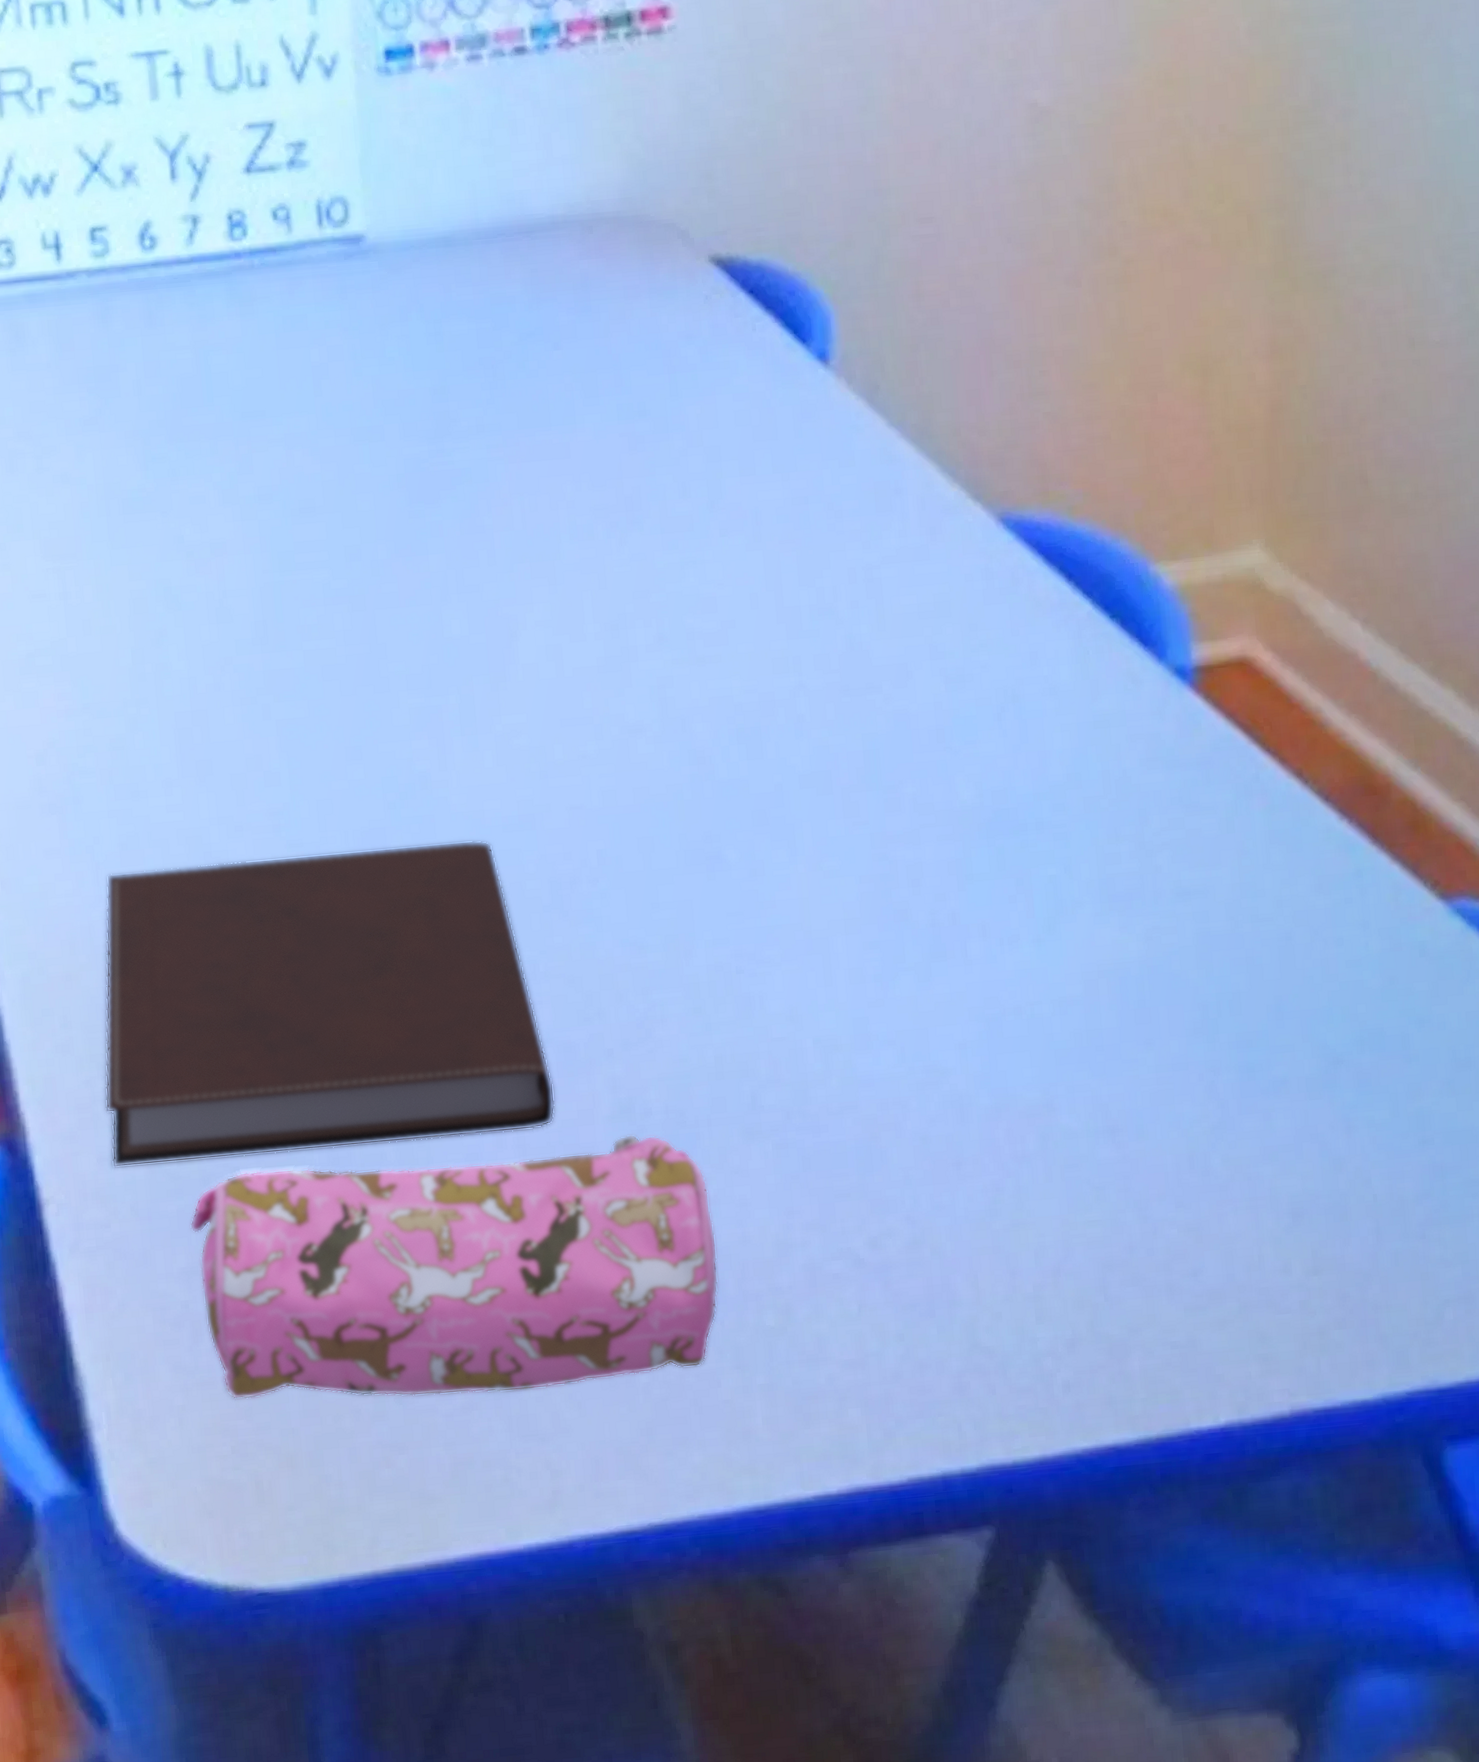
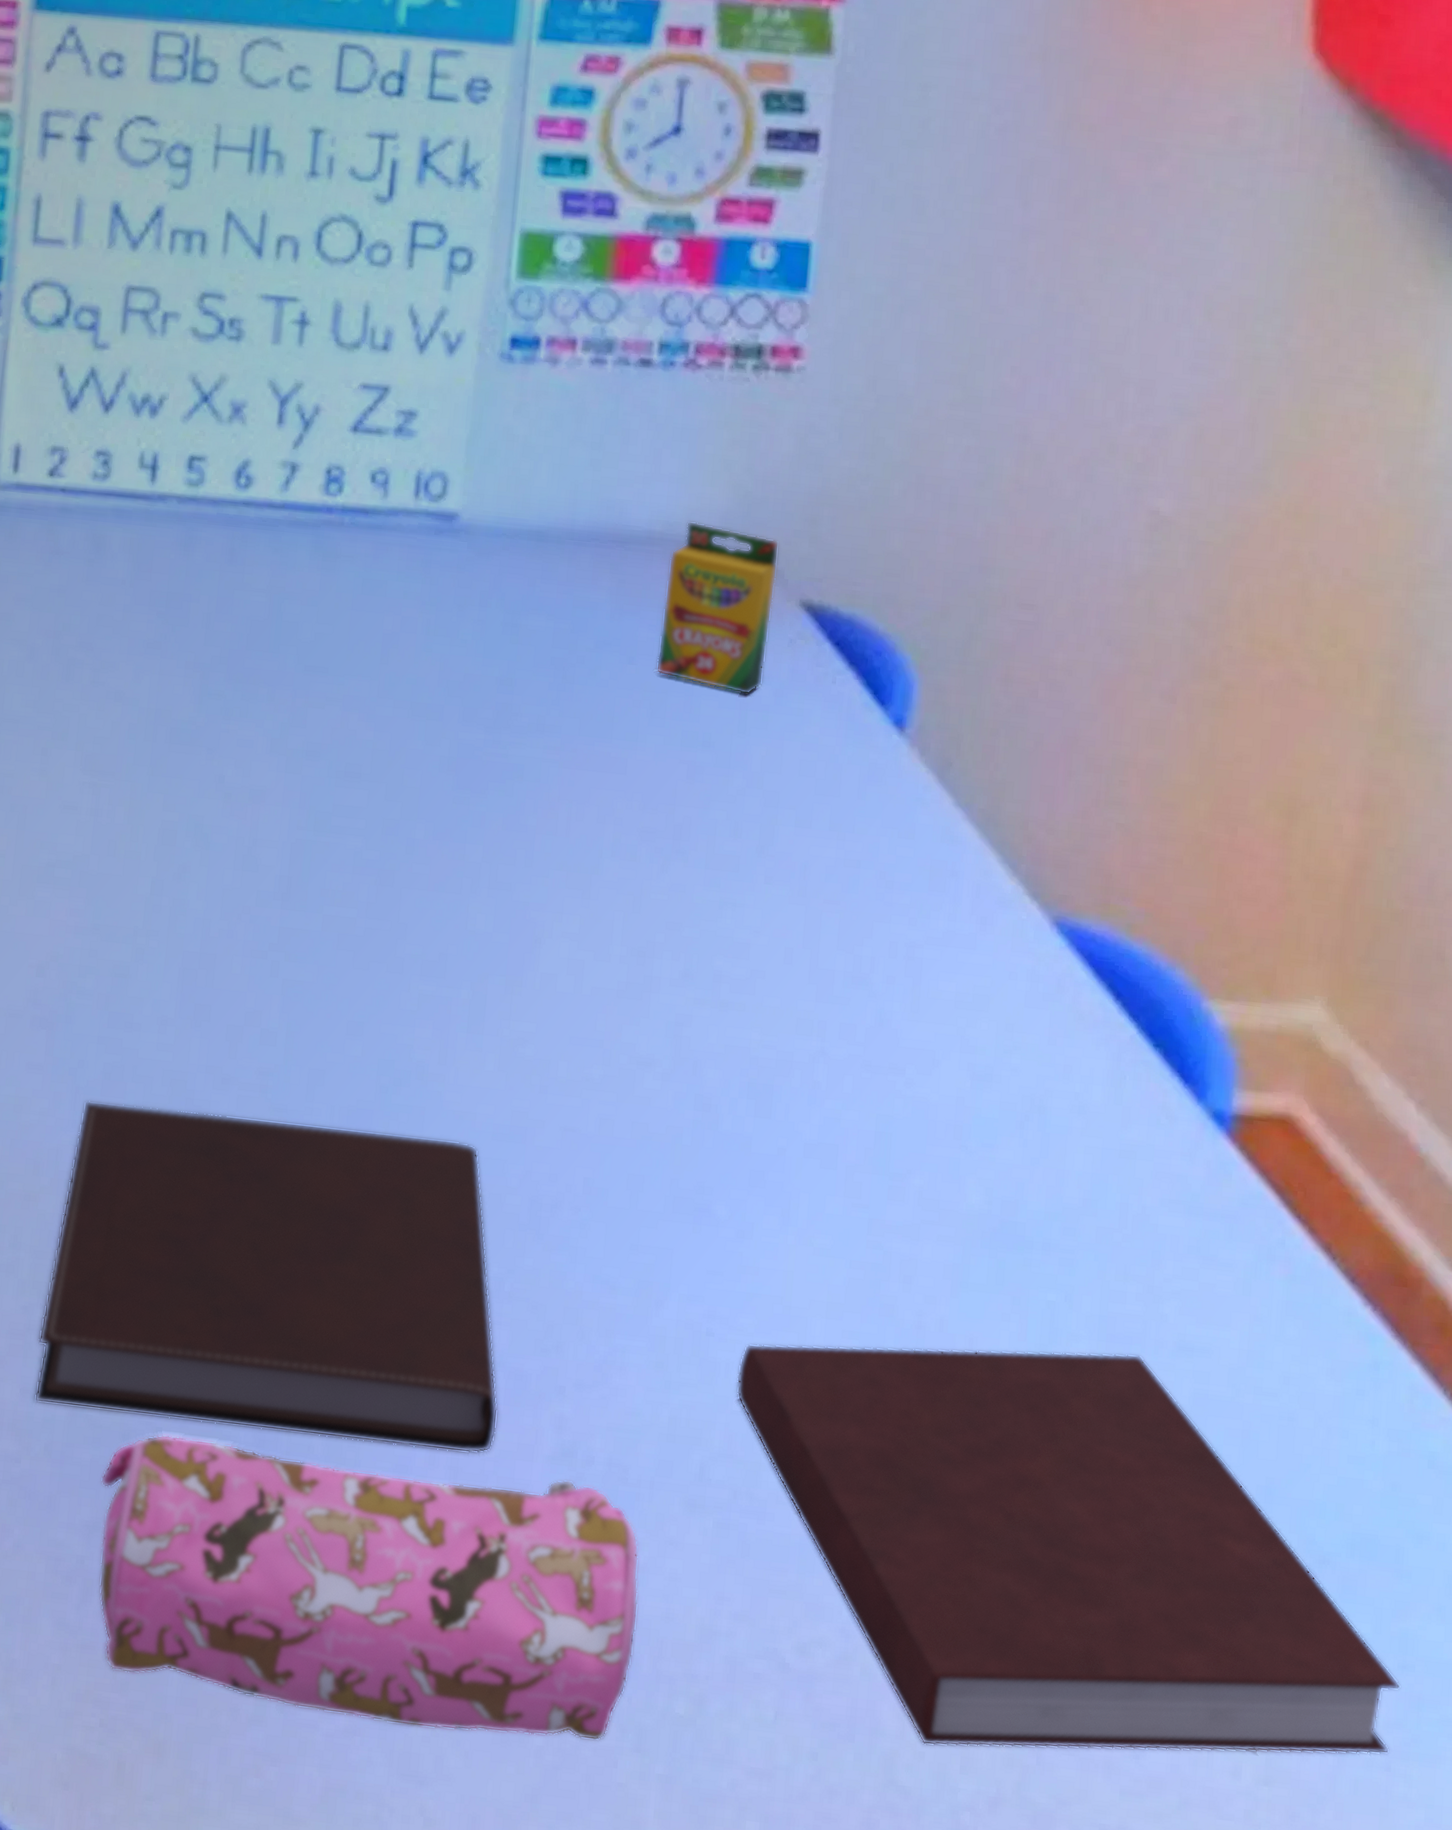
crayon box: none [576,198,686,359] -> present [656,521,780,695]
notebook: none [771,908,1424,1306] -> present [736,1343,1401,1755]

